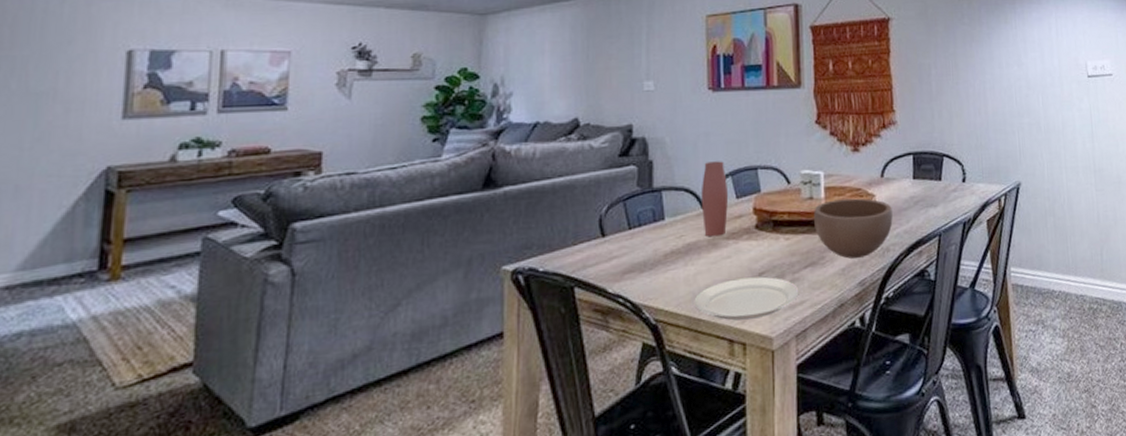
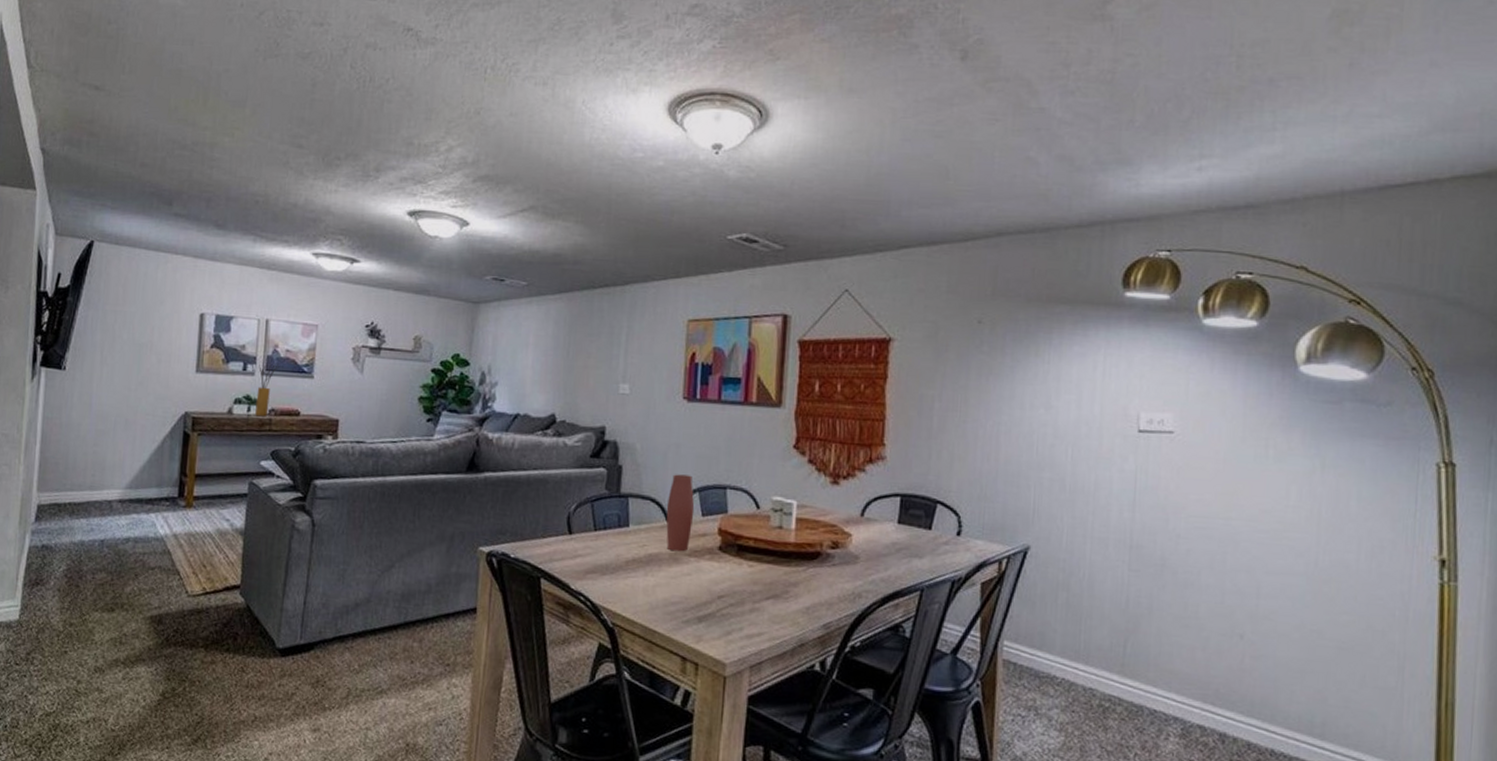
vase: none [209,98,241,161] -> present [255,363,280,417]
plate: present [694,276,799,321] -> none [650,597,758,641]
bowl: present [814,198,893,259] -> none [781,533,870,599]

